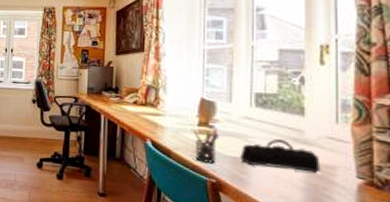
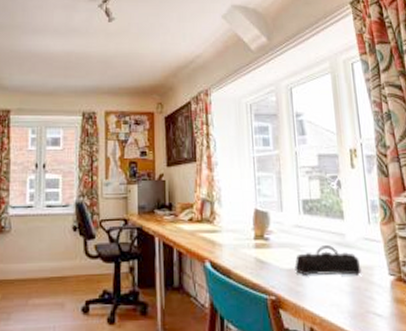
pen holder: present [192,129,219,163] -> none [249,241,274,279]

